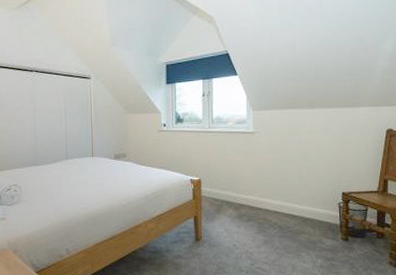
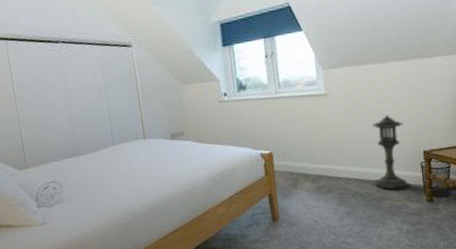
lantern: none [293,156,324,225] -> present [372,114,407,190]

